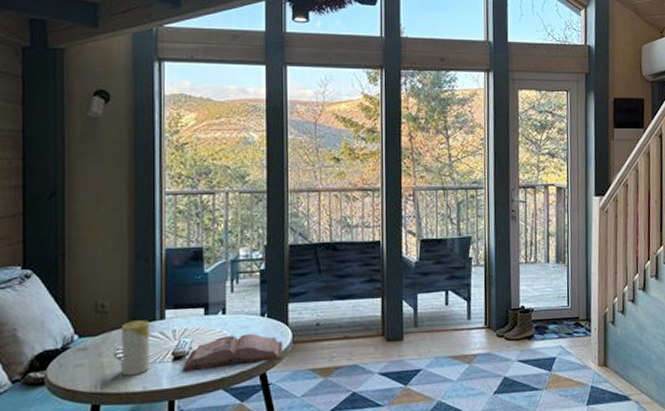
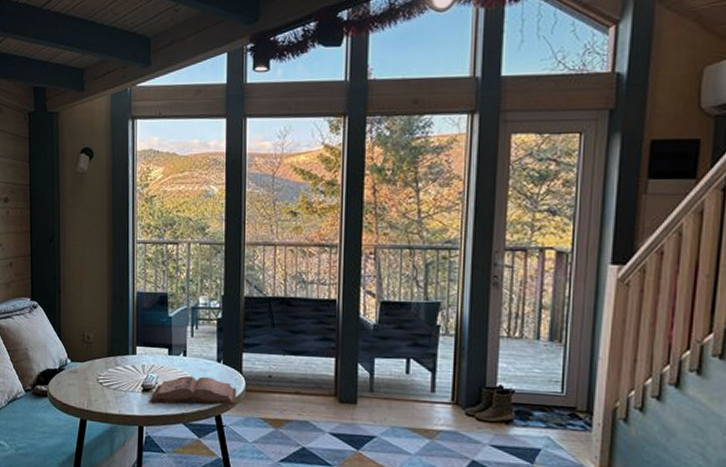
candle: present [120,320,149,376] -> none [101,353,124,400]

